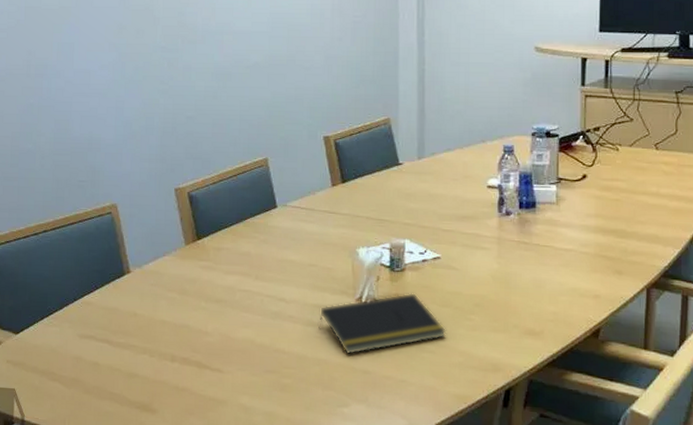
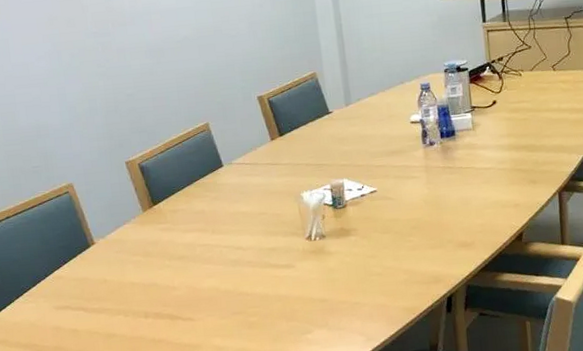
notepad: present [318,293,446,355] -> none [275,225,390,288]

